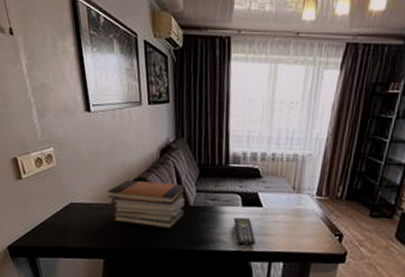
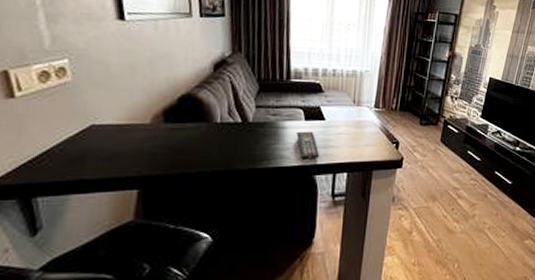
book stack: present [108,180,186,229] -> none [145,97,244,148]

